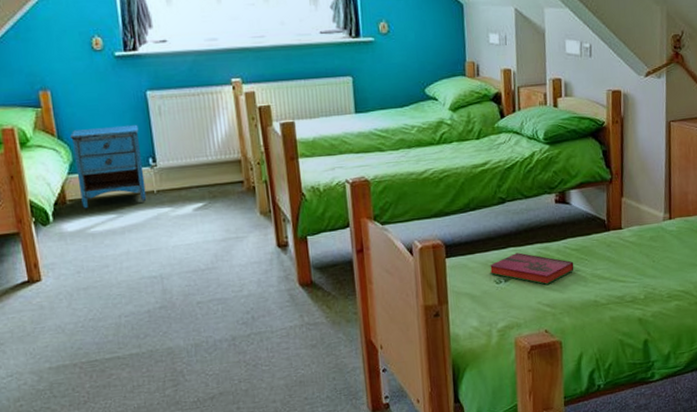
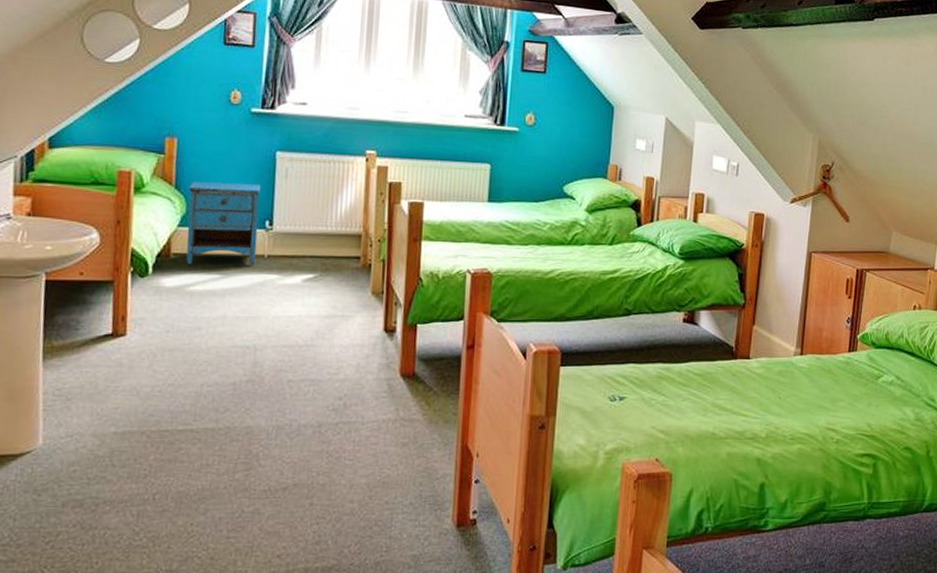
hardback book: present [490,252,574,285] -> none [604,370,695,408]

